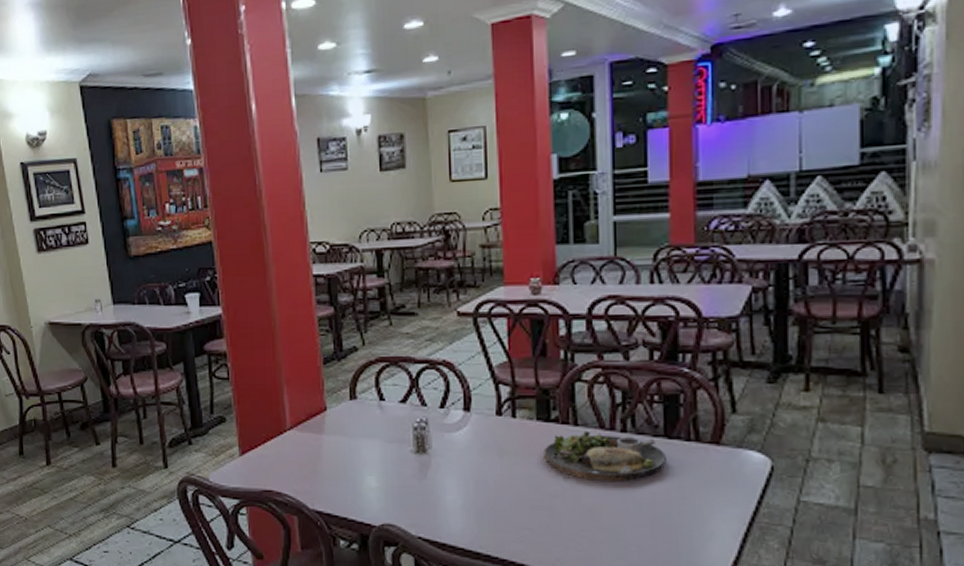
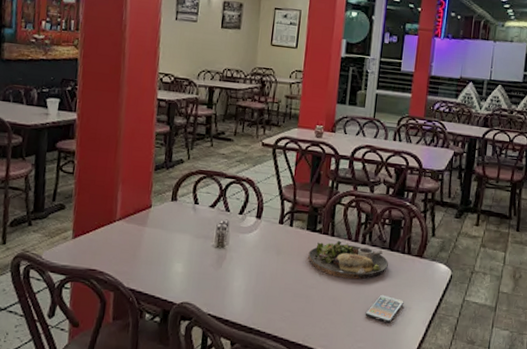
smartphone: none [640,500,699,540] -> present [365,294,404,324]

